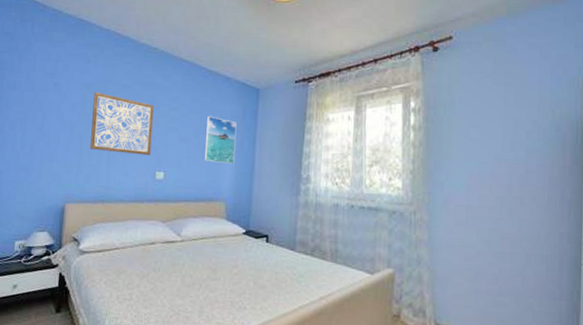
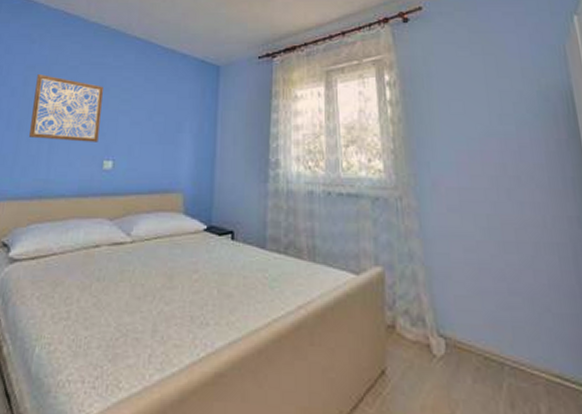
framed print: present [204,115,237,165] -> none [158,96,195,150]

